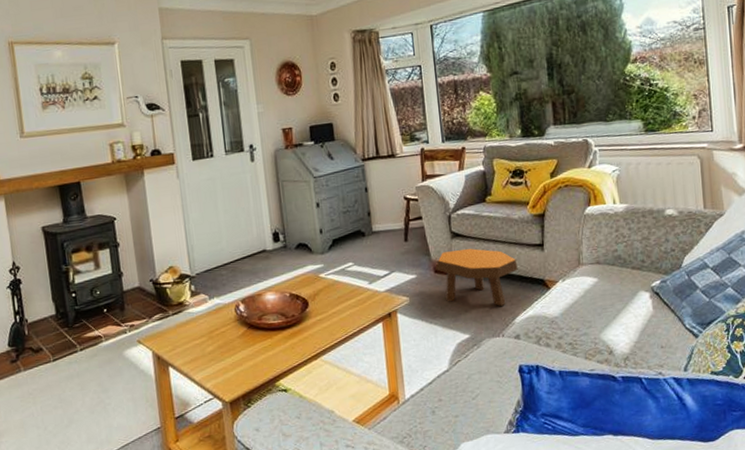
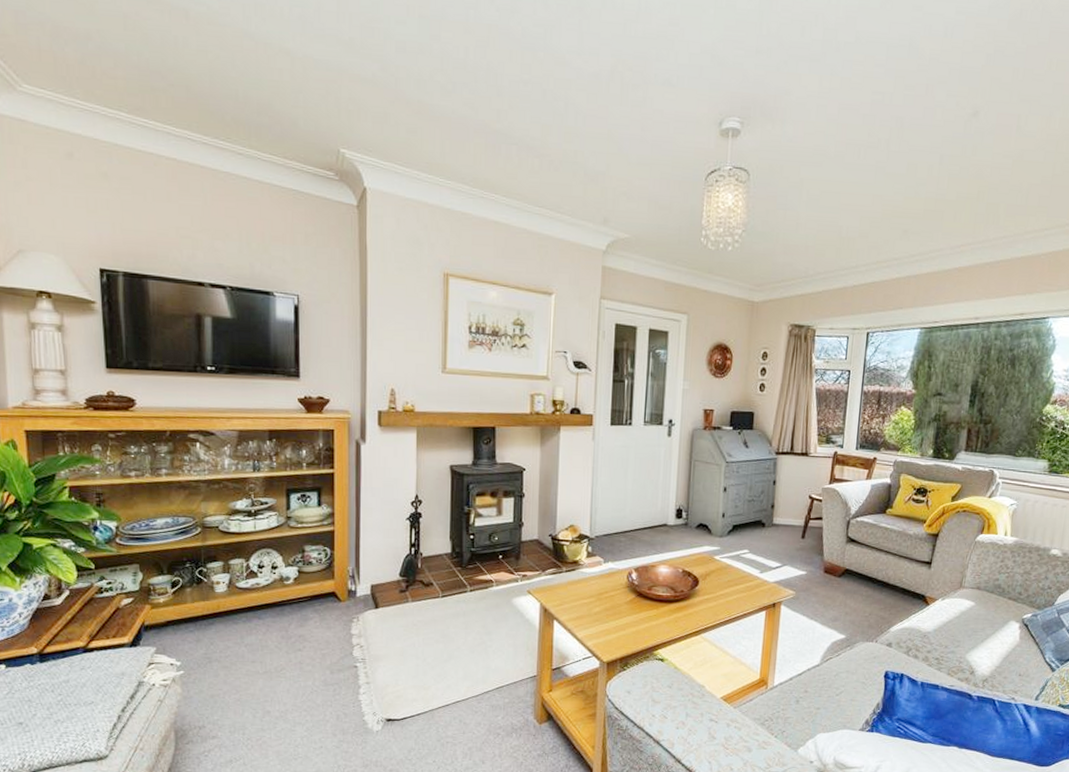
footstool: present [435,248,518,307] -> none [825,554,904,615]

